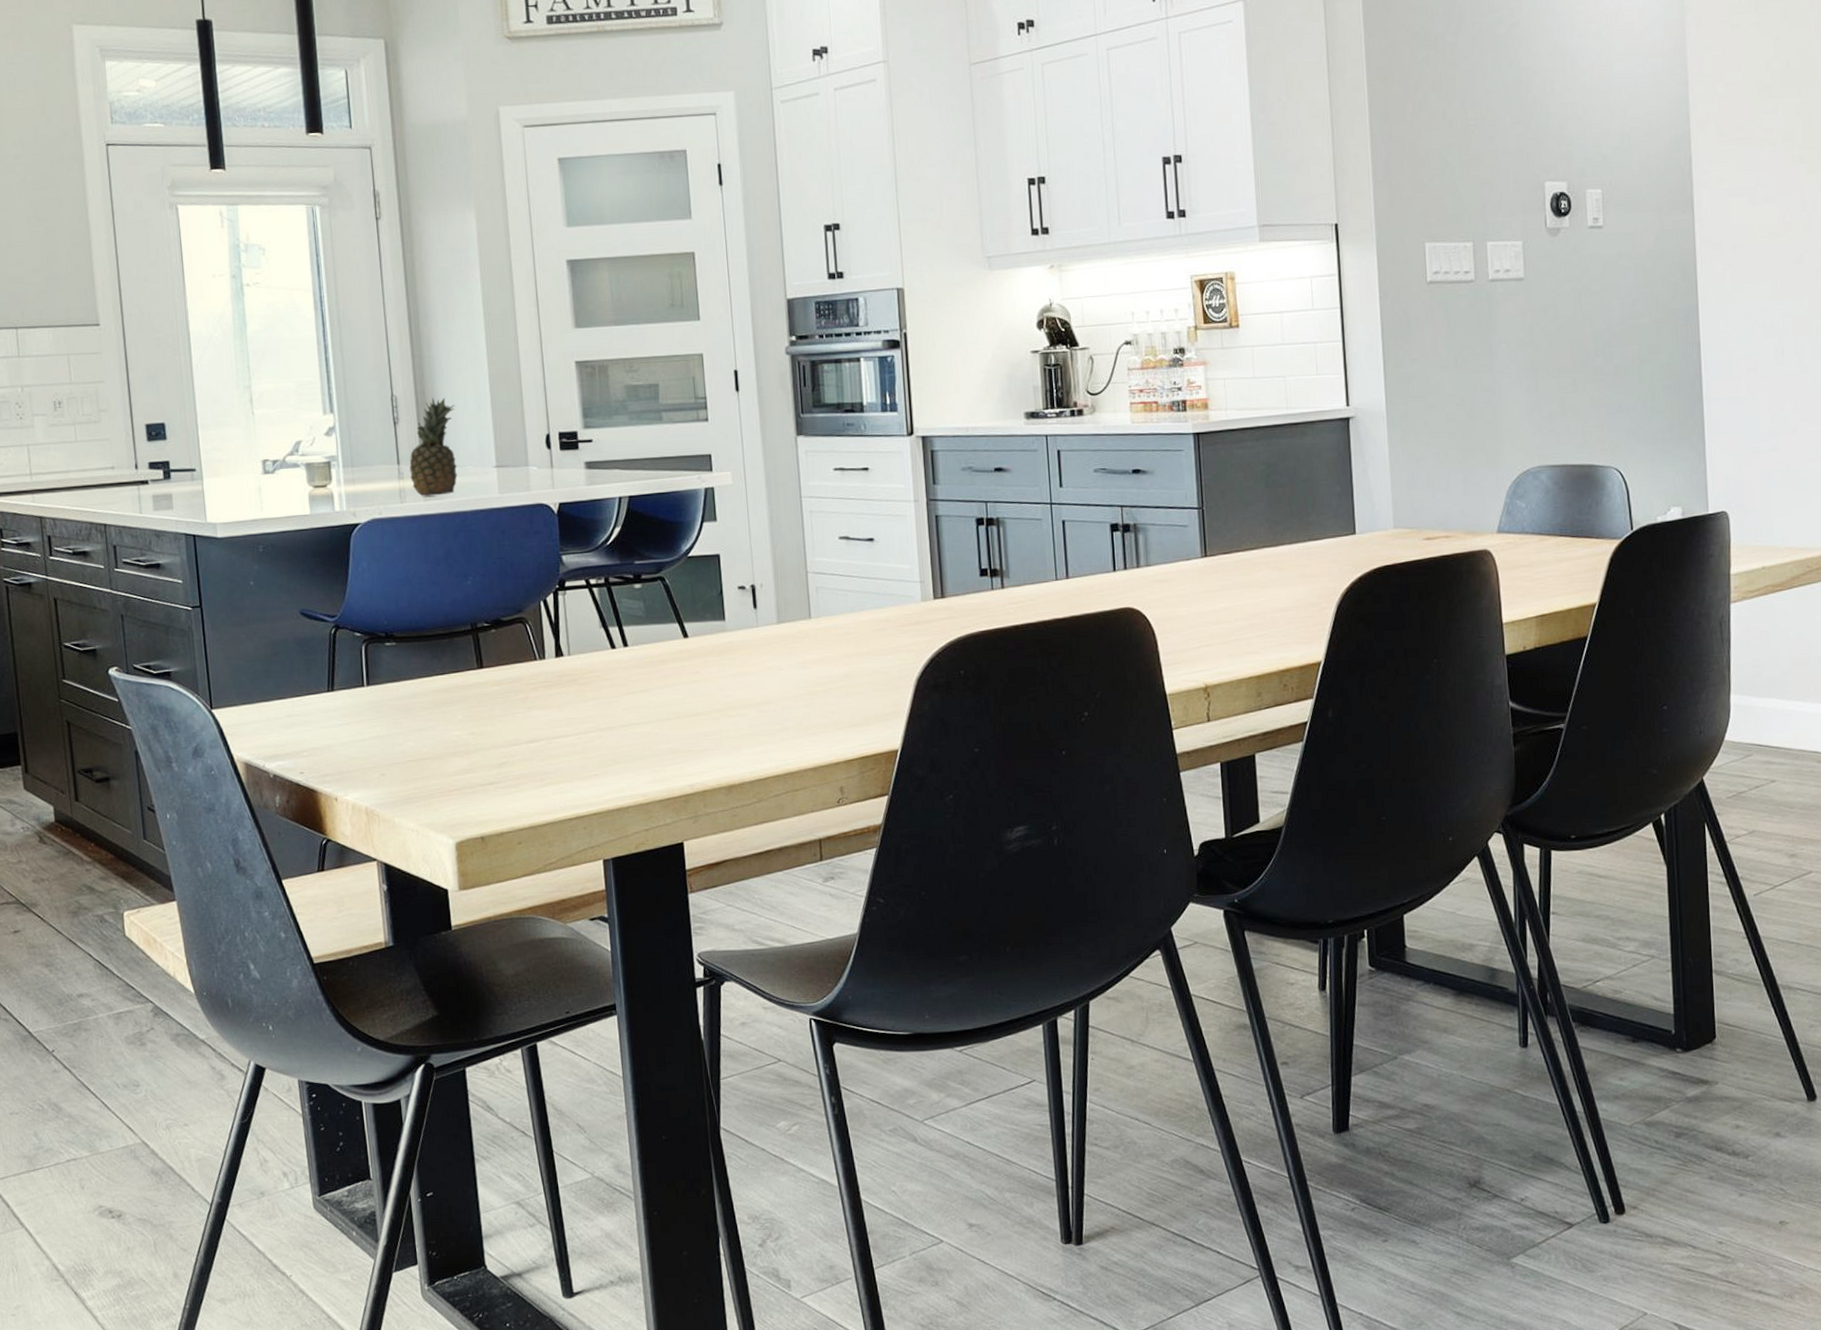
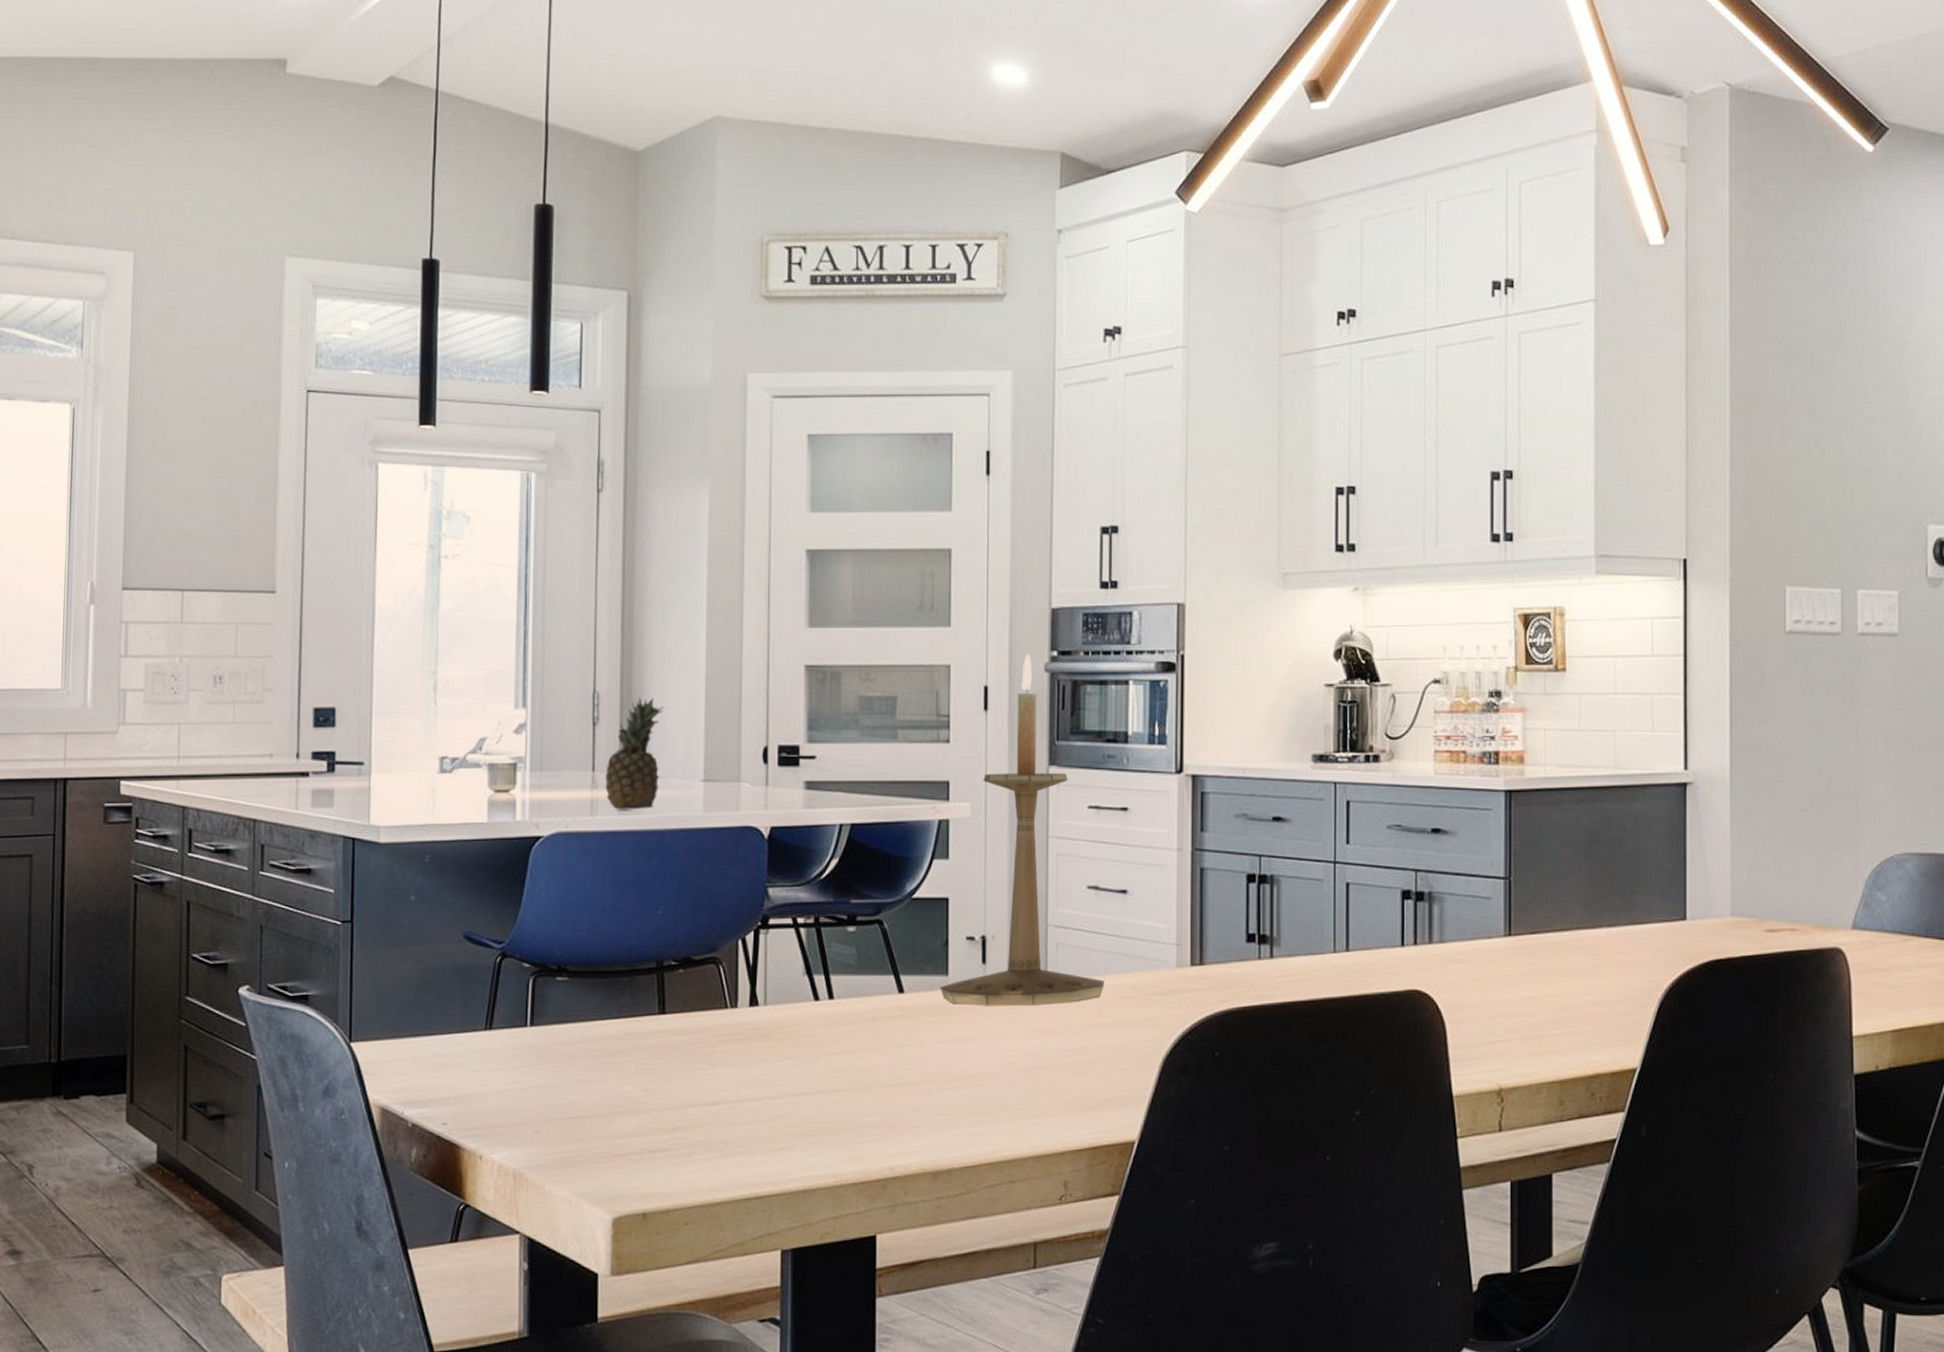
candlestick: none [719,340,861,645] -> present [940,653,1104,1007]

